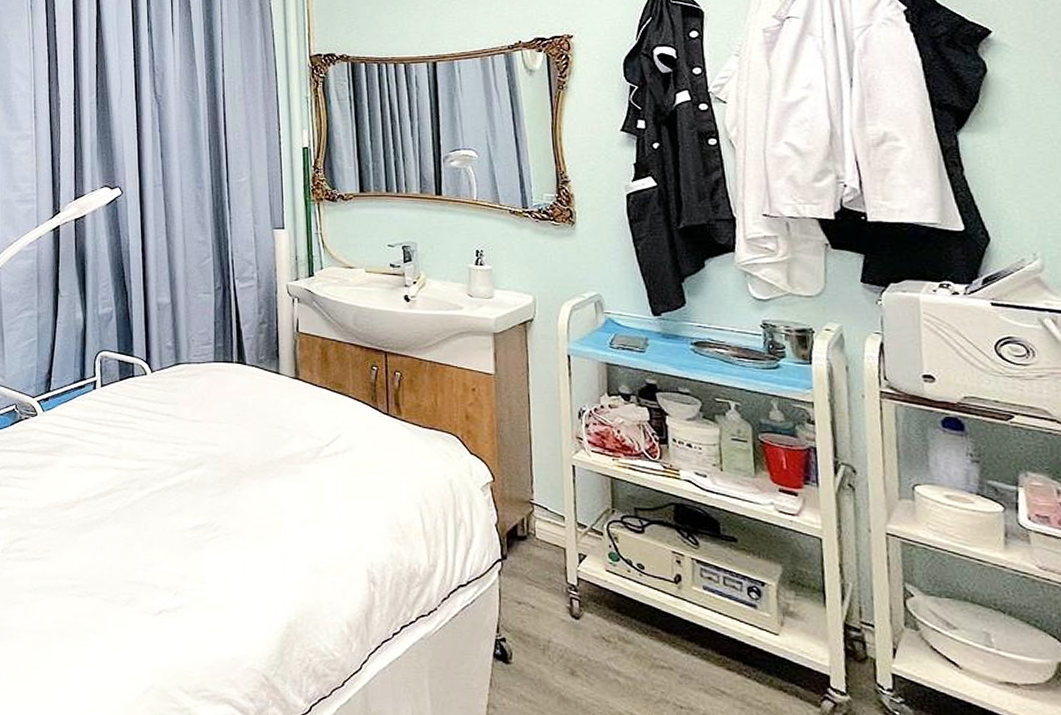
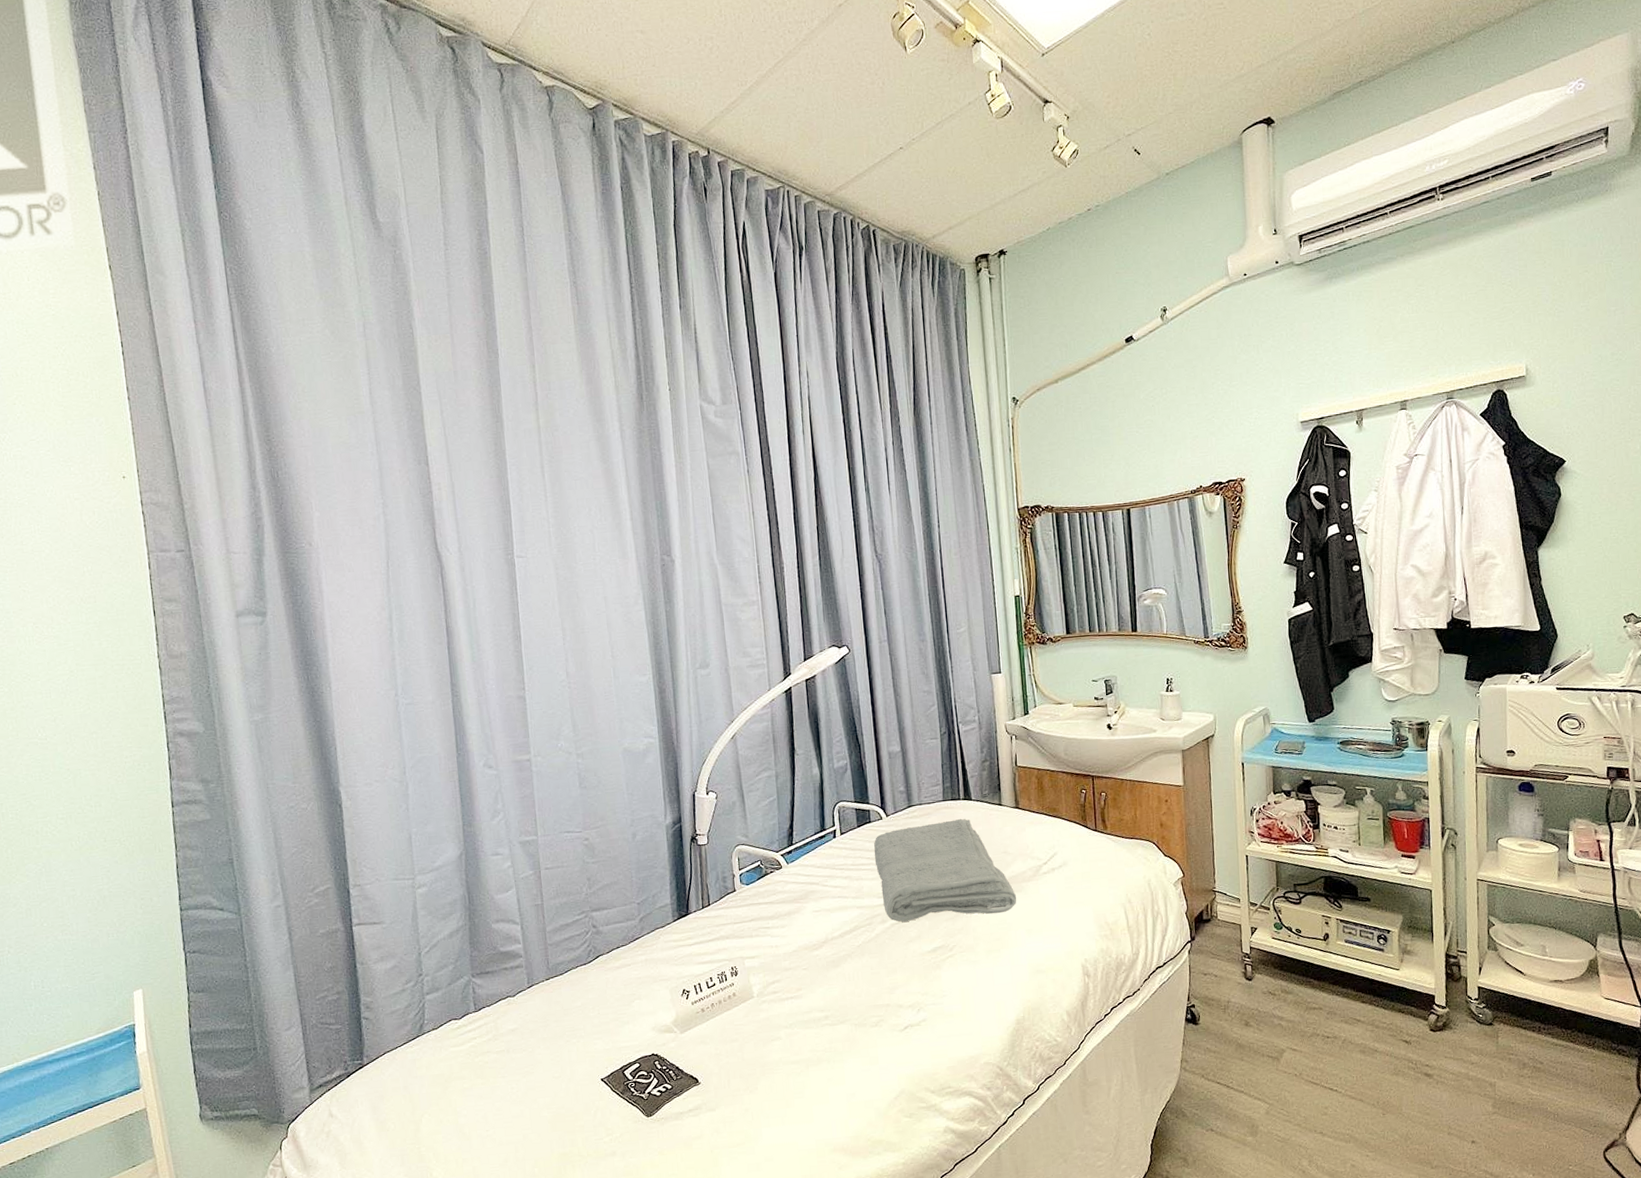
towel: none [135,383,293,496] -> present [874,818,1017,922]

